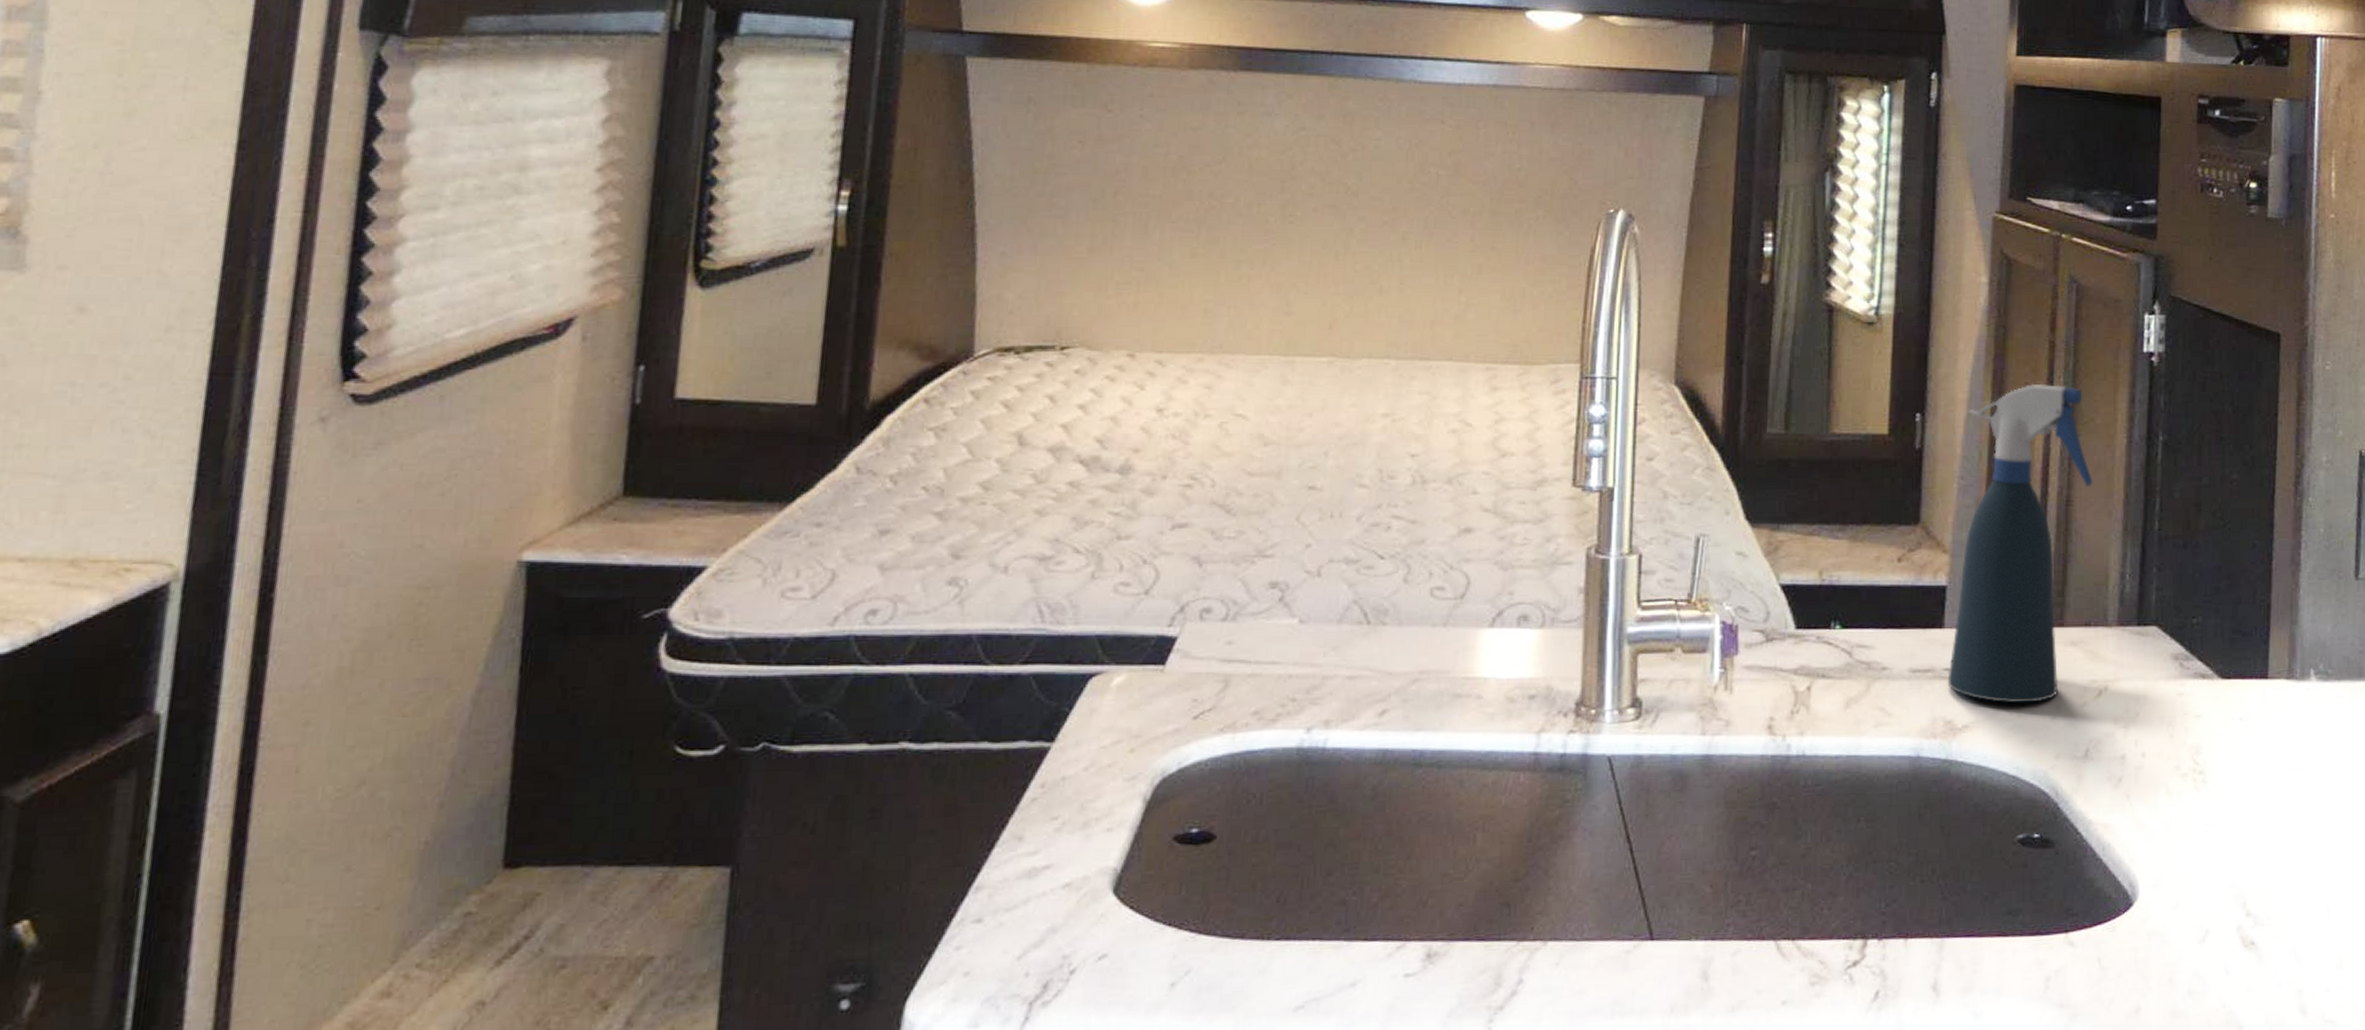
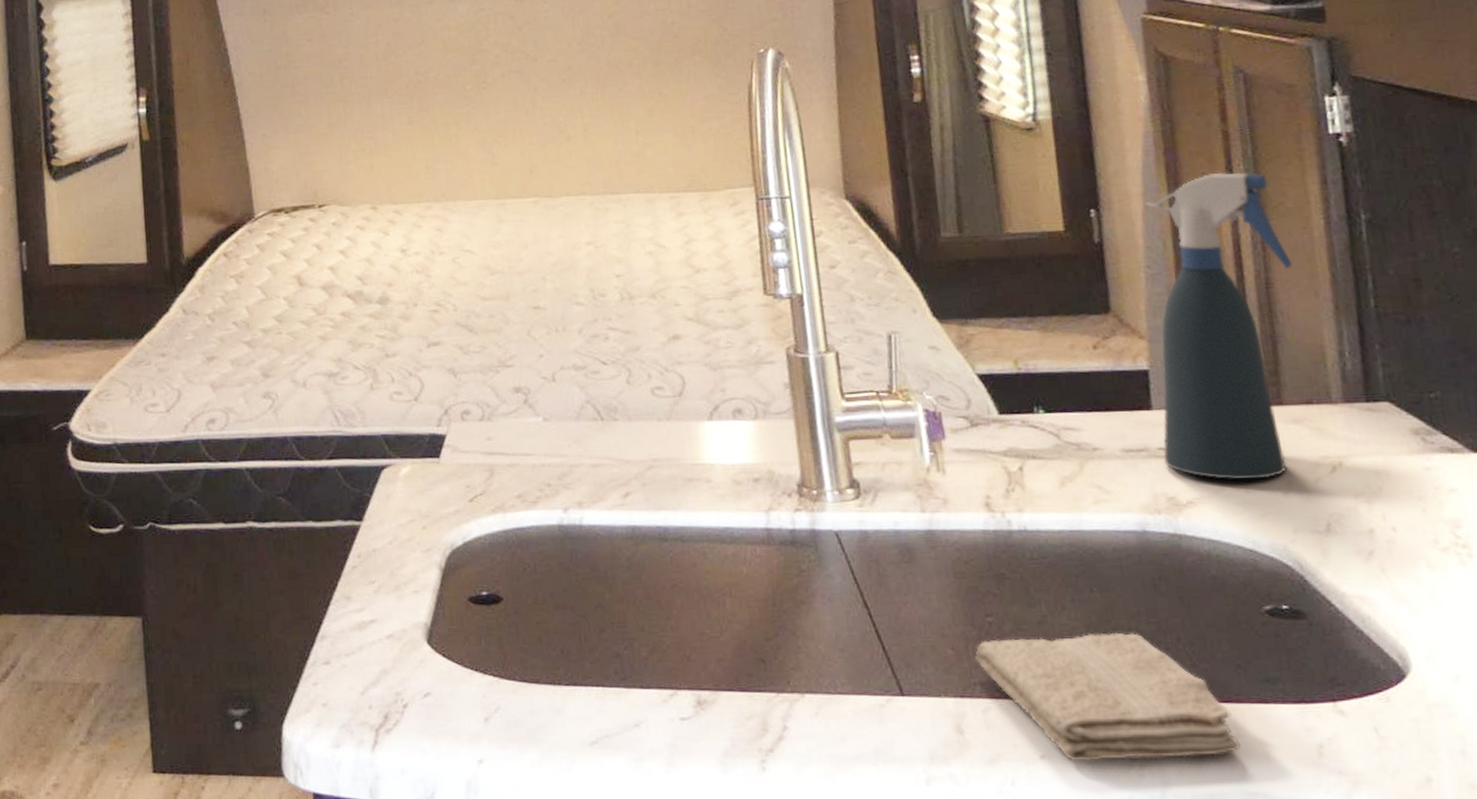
washcloth: none [1733,864,1975,1006] -> present [975,632,1240,762]

